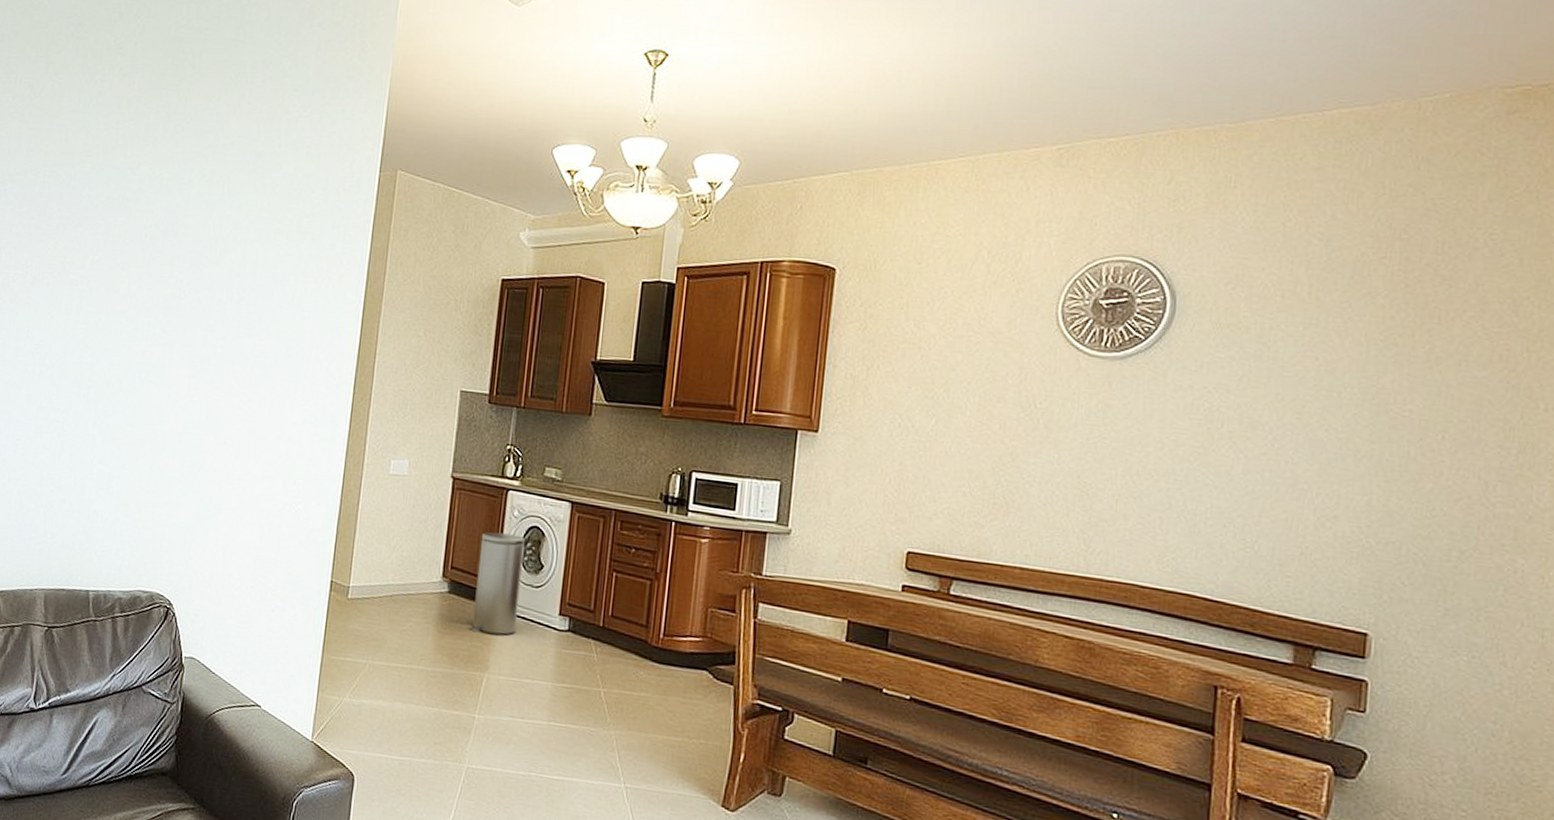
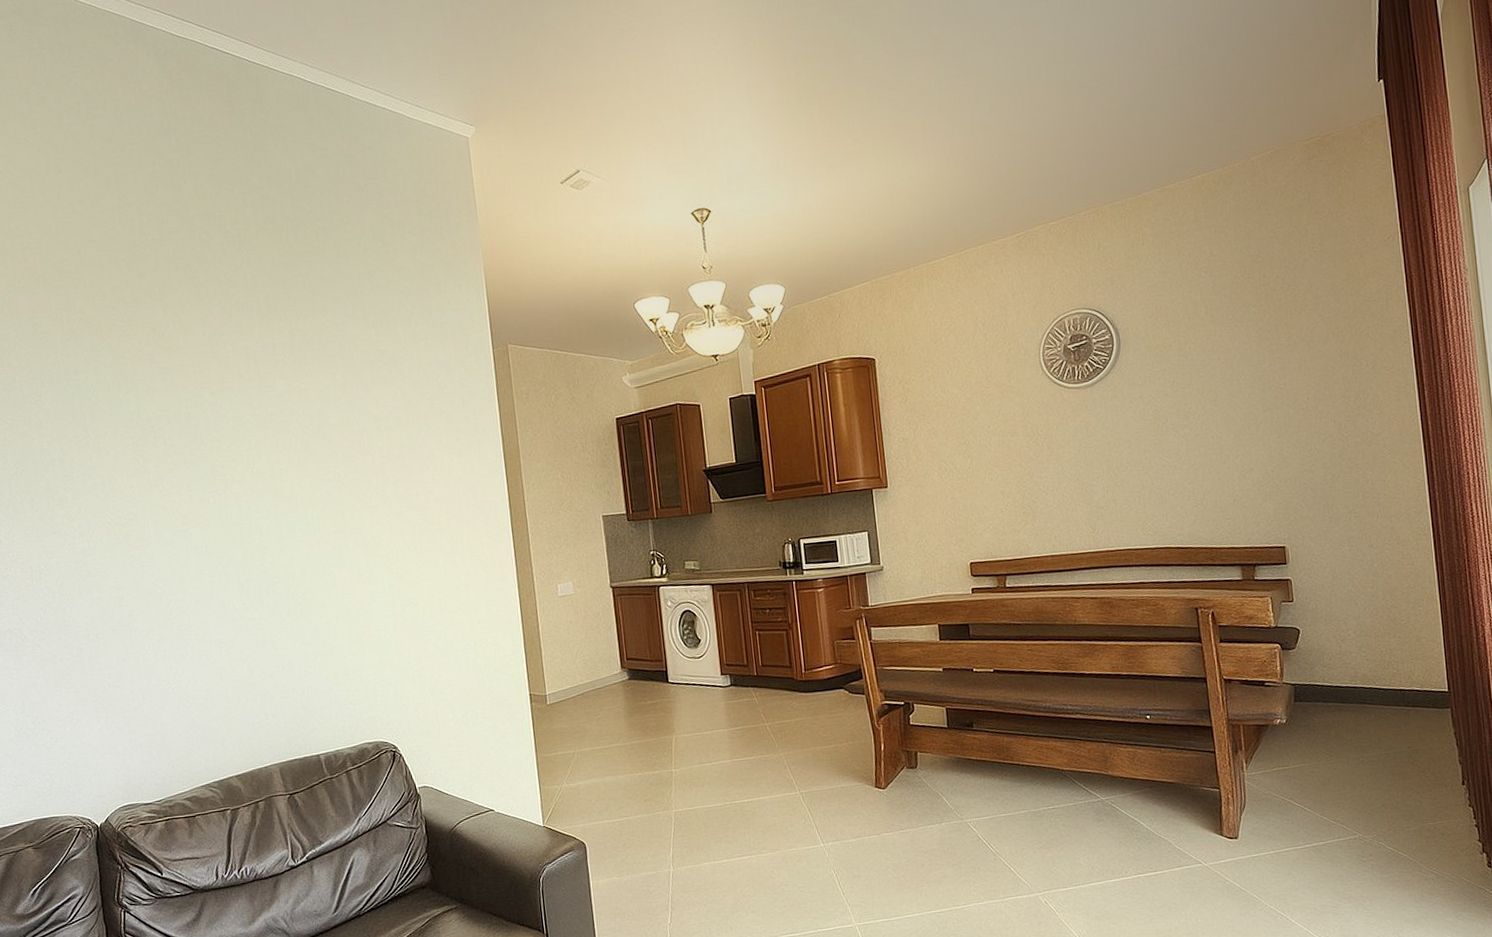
pedal bin: present [470,531,528,637] -> none [645,620,690,705]

